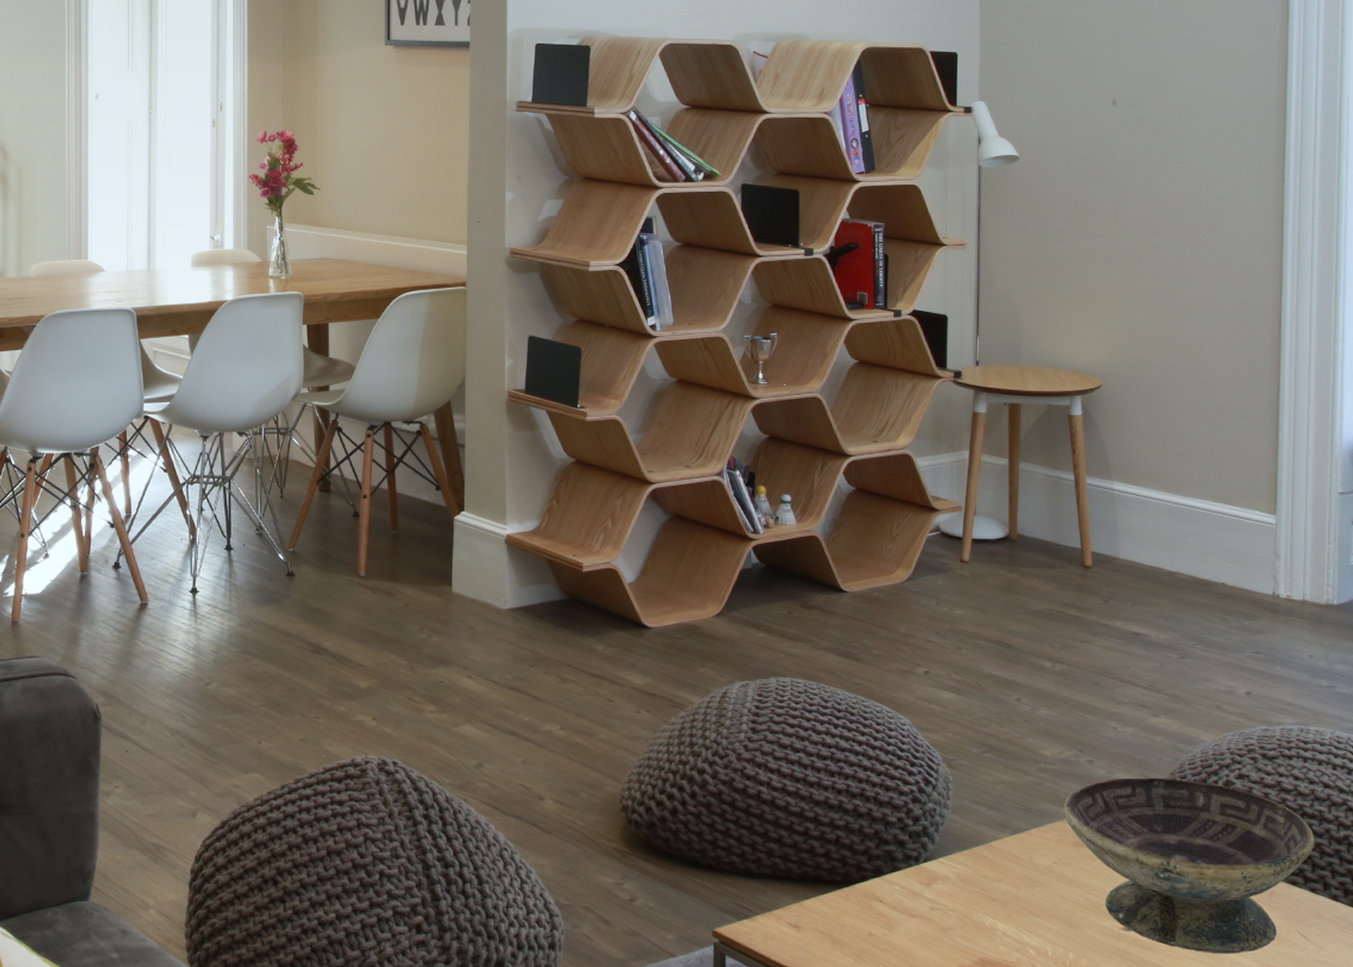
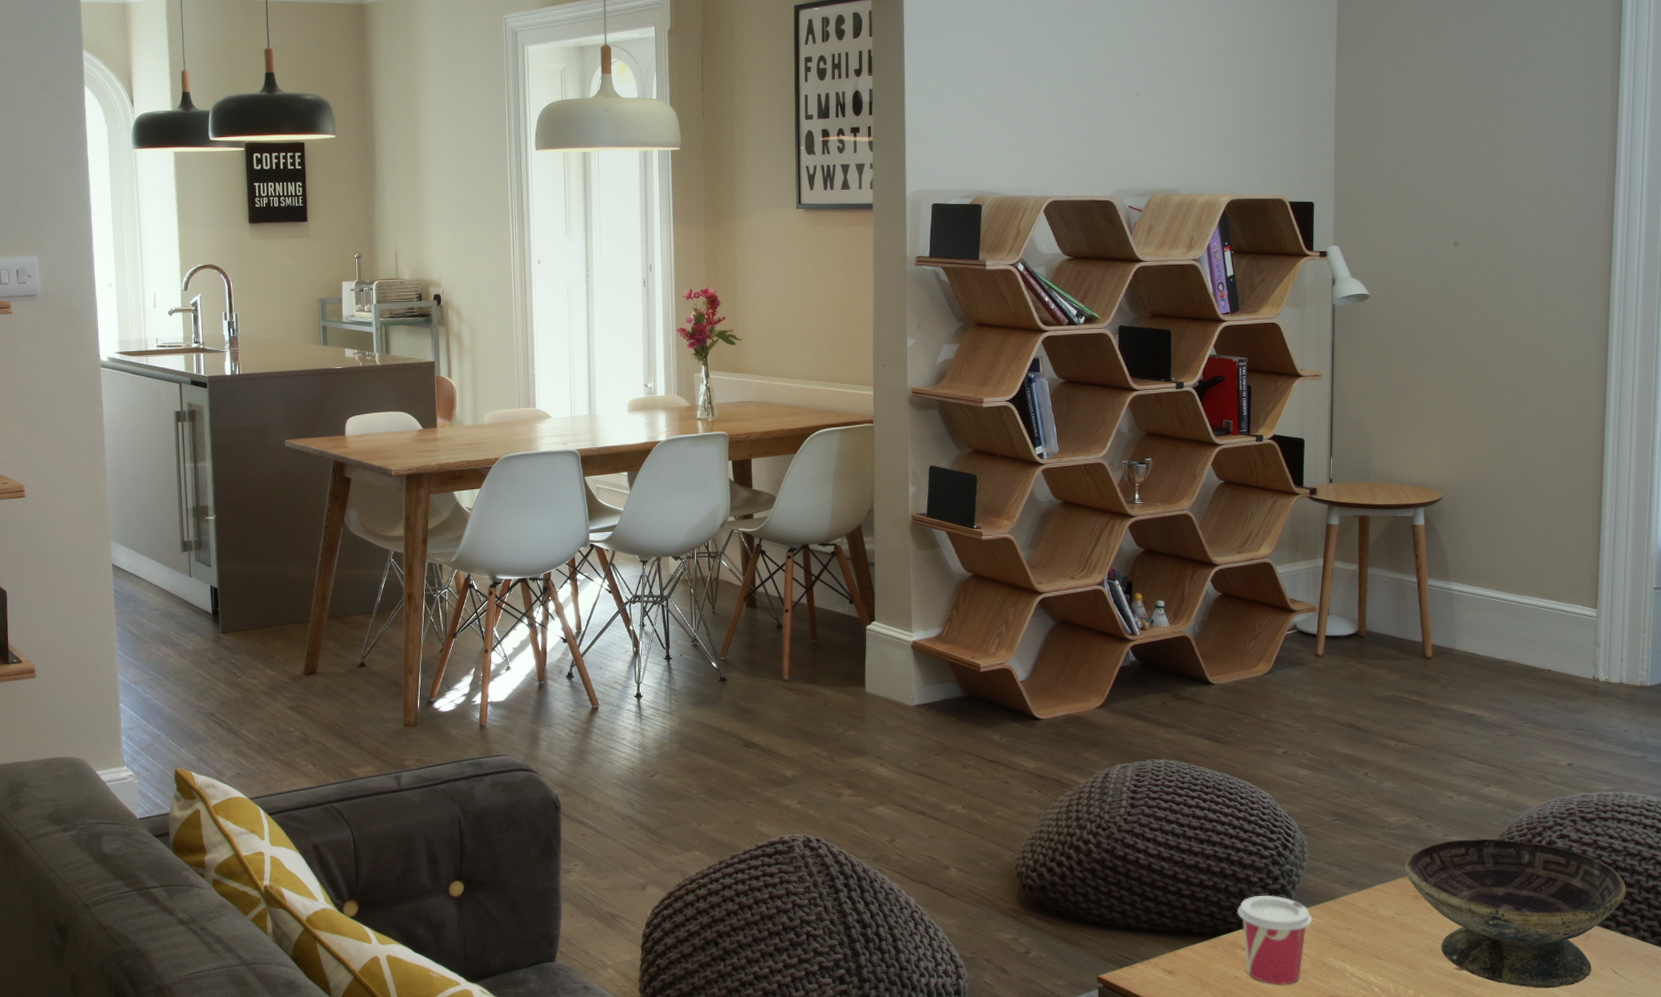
cup: none [872,839,959,944] -> present [1236,895,1312,985]

